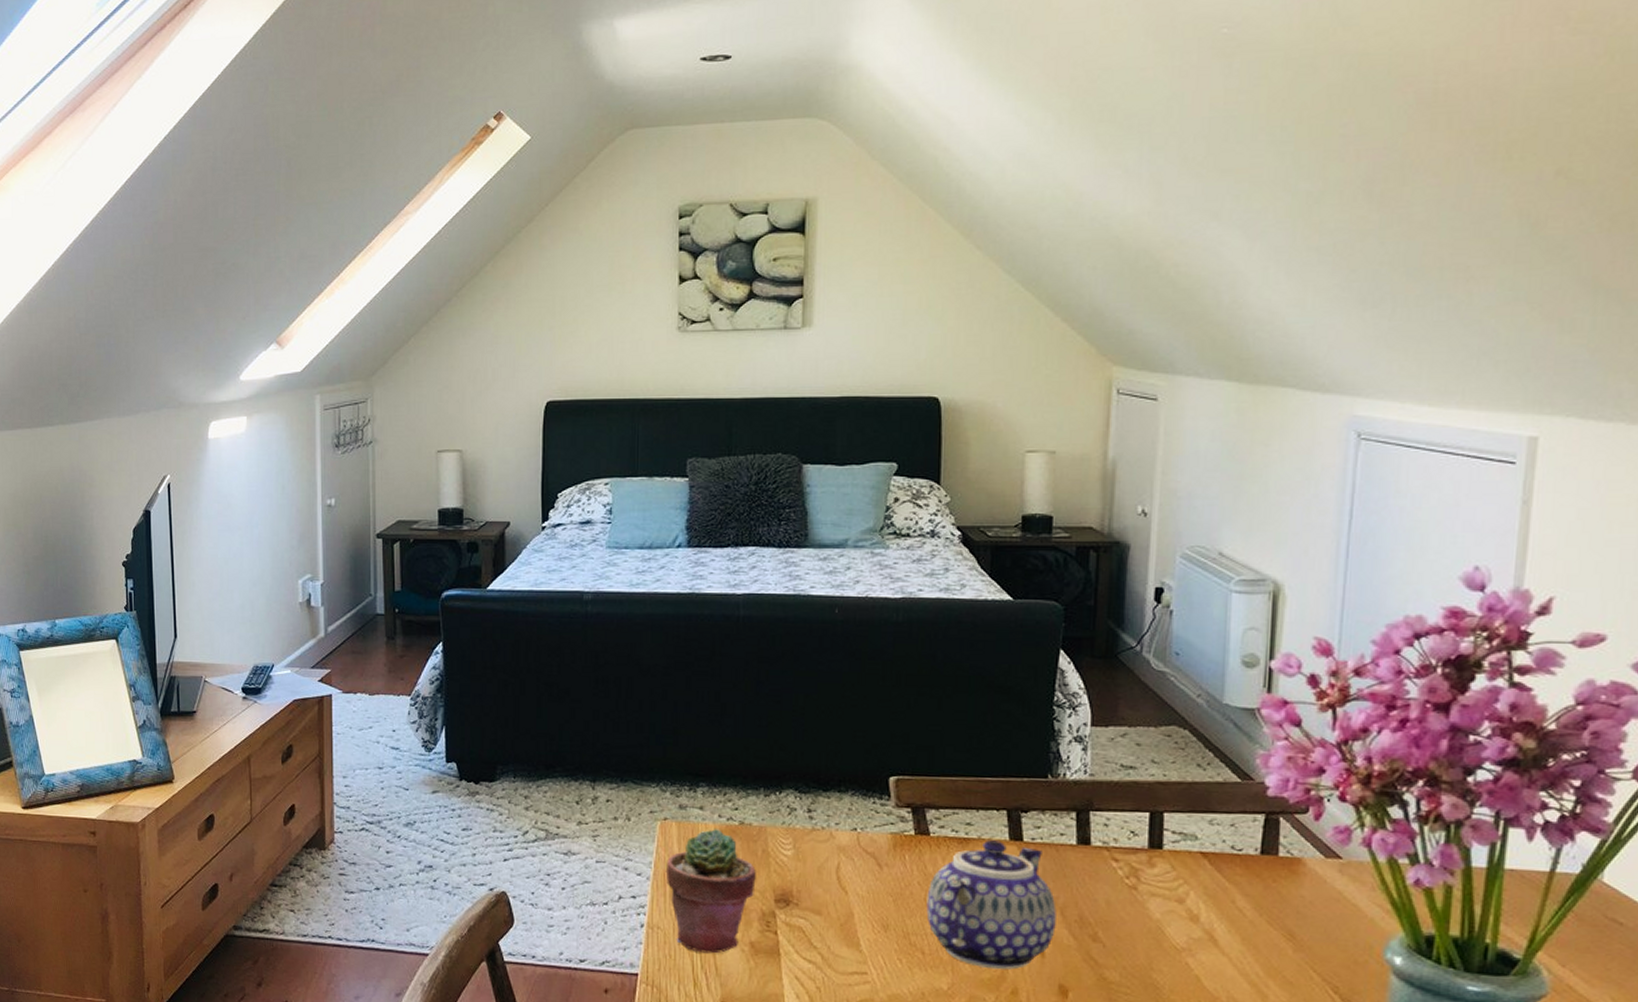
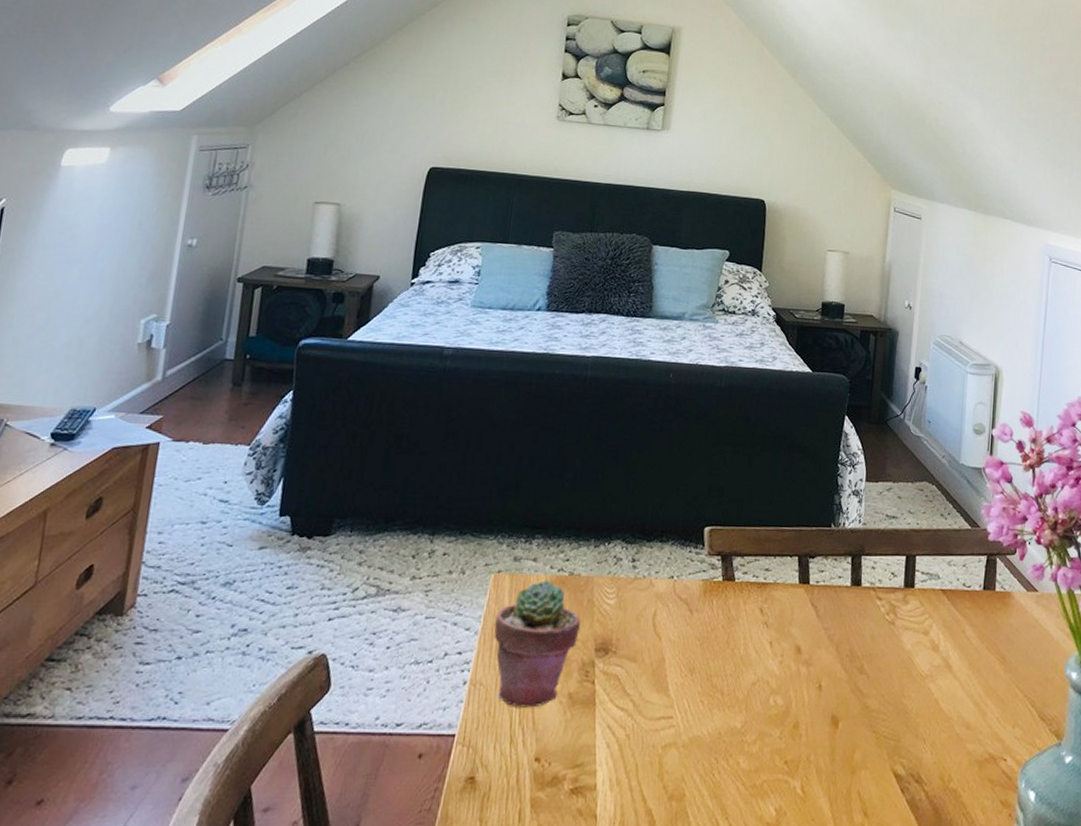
teapot: present [926,840,1057,970] -> none [727,584,833,705]

